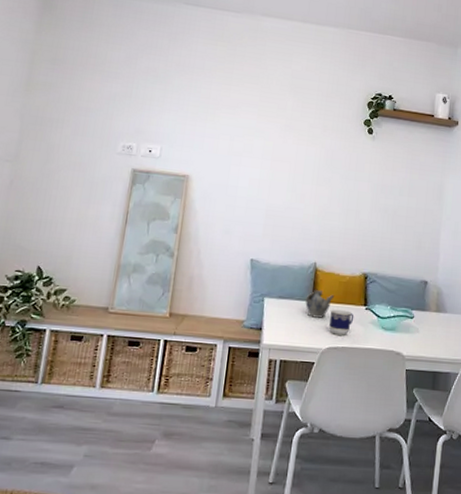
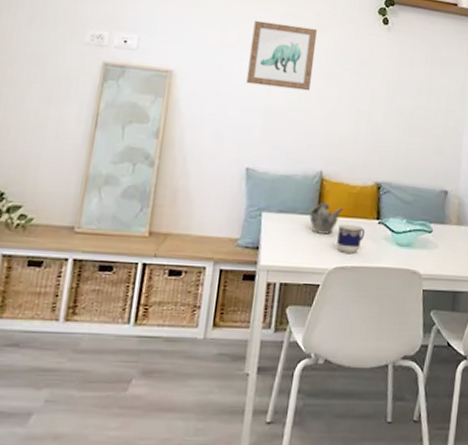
wall art: none [251,131,311,193] -> present [246,20,317,91]

